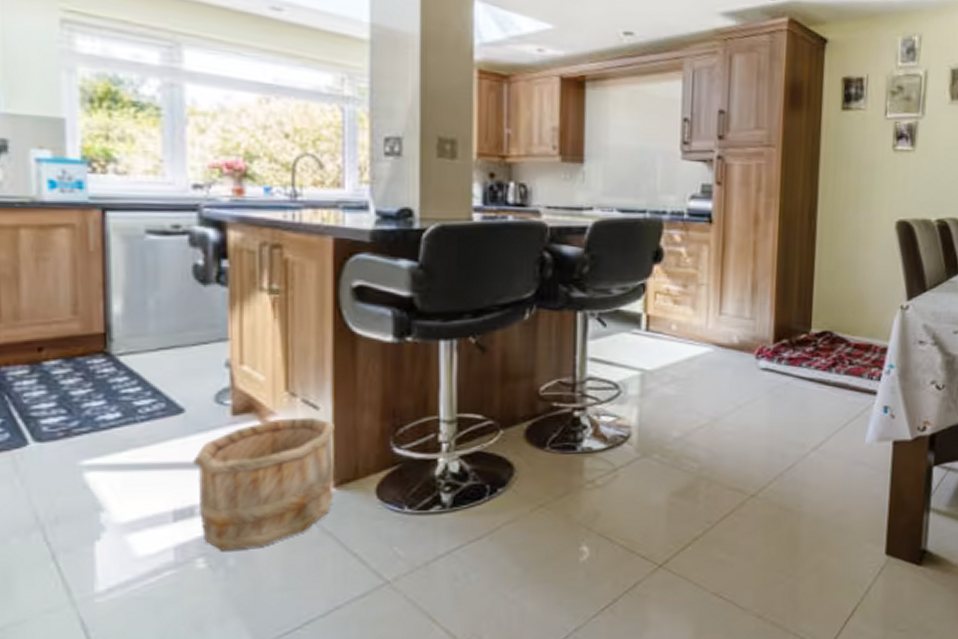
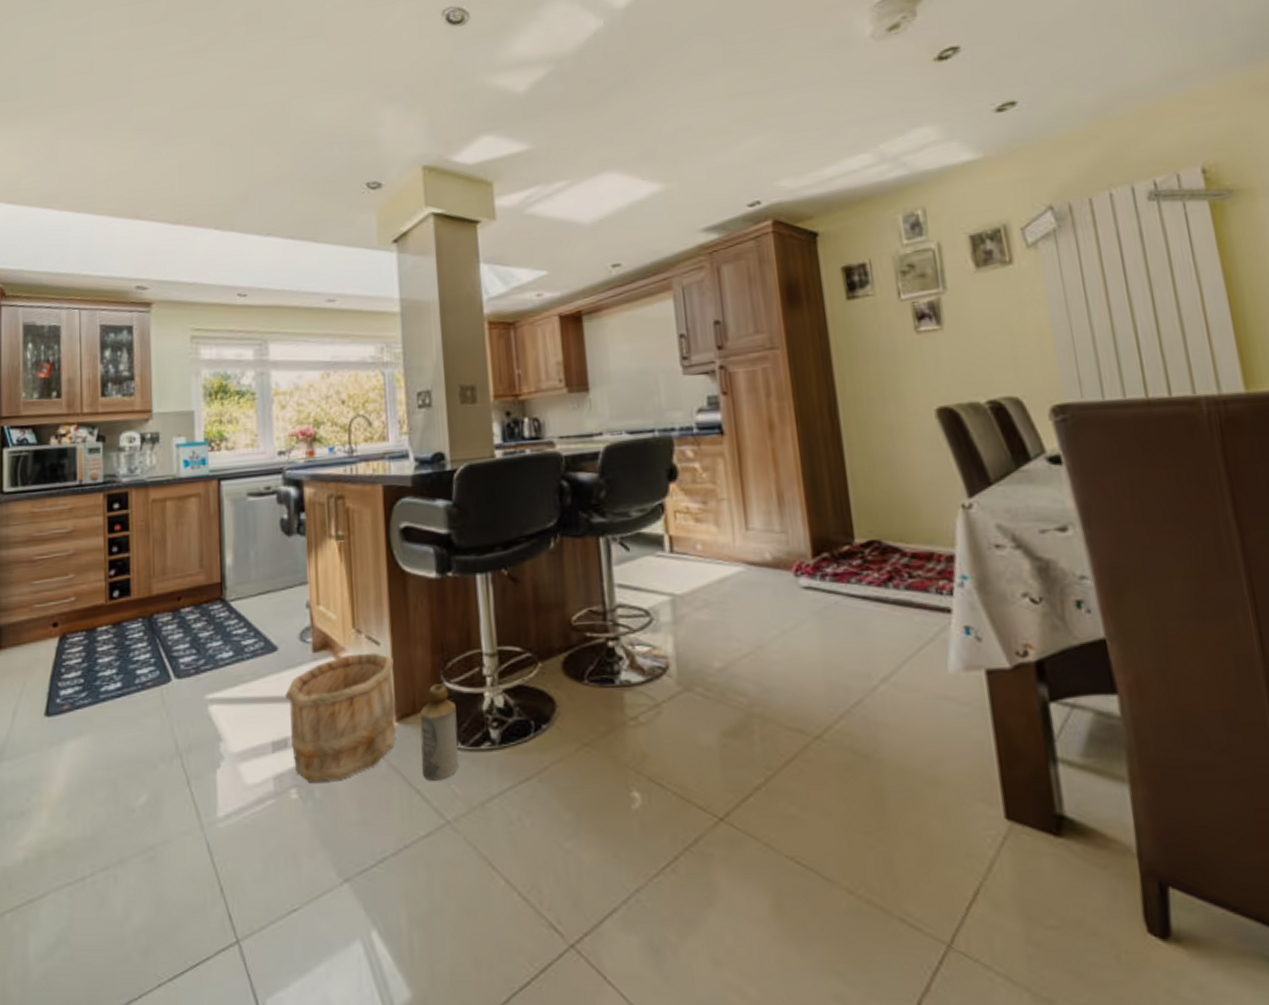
bottle: none [362,450,405,544] -> present [420,684,458,781]

